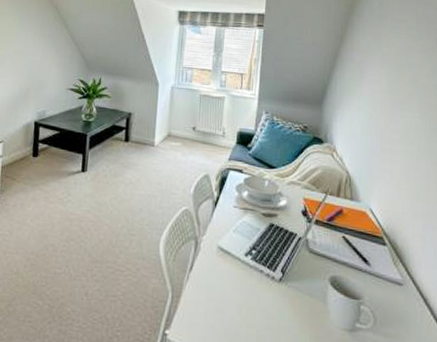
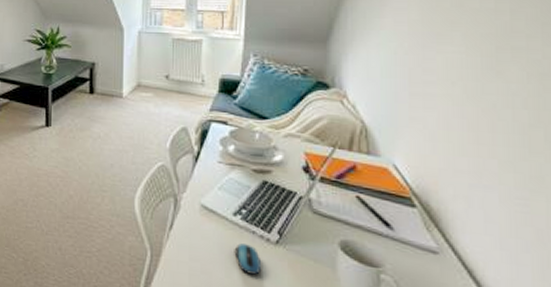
computer mouse: none [244,282,266,312] -> present [234,243,260,275]

